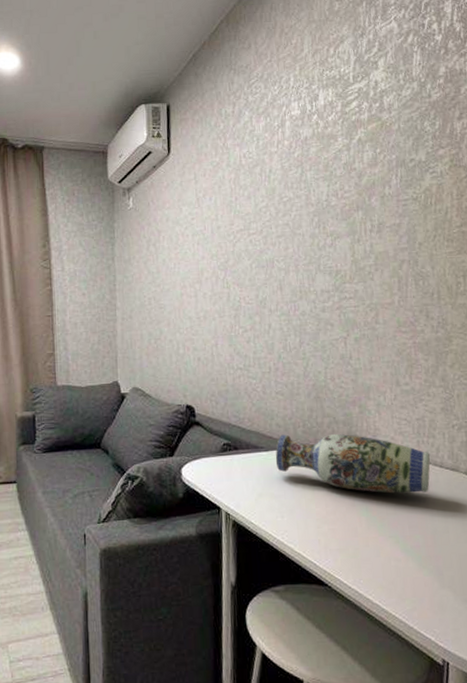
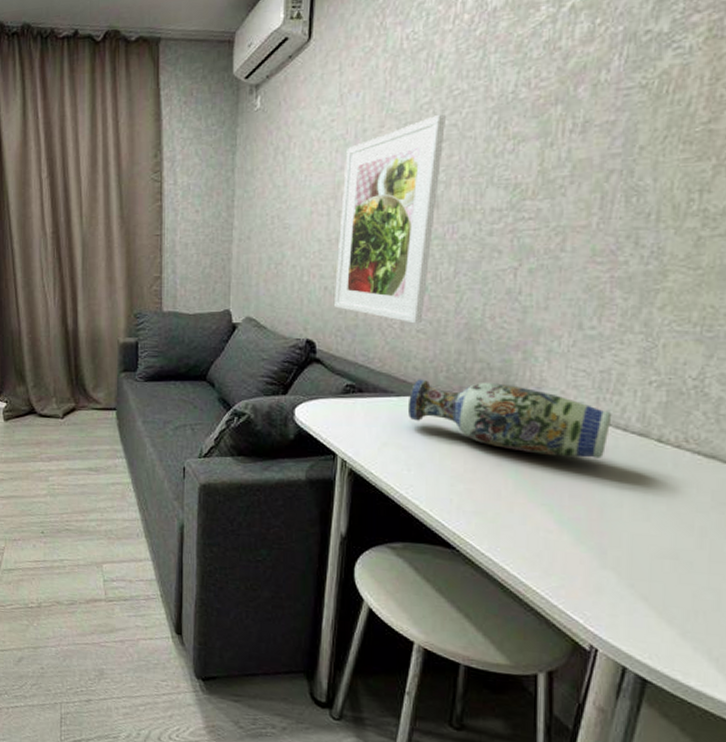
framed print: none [205,215,280,387] -> present [333,114,446,324]

